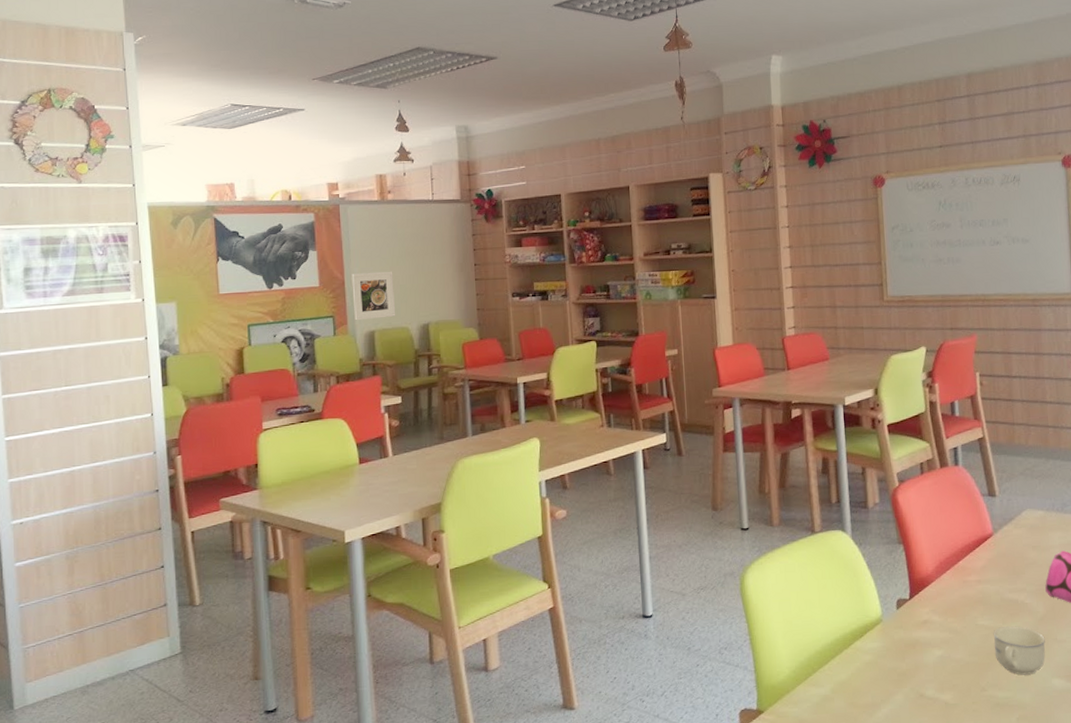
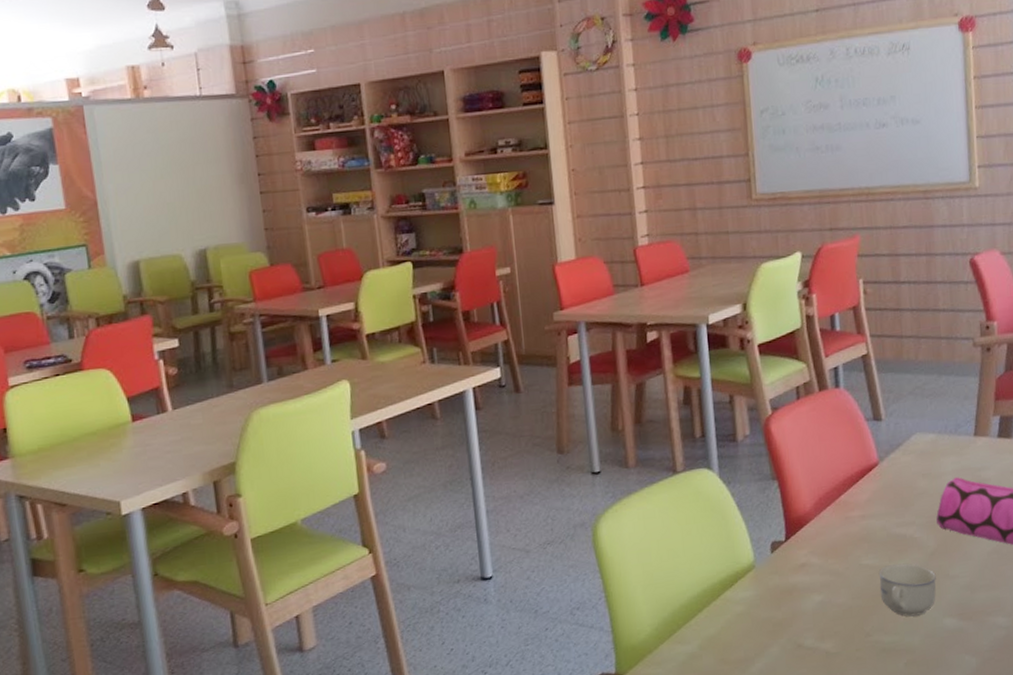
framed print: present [352,271,396,321] -> none [105,186,165,249]

